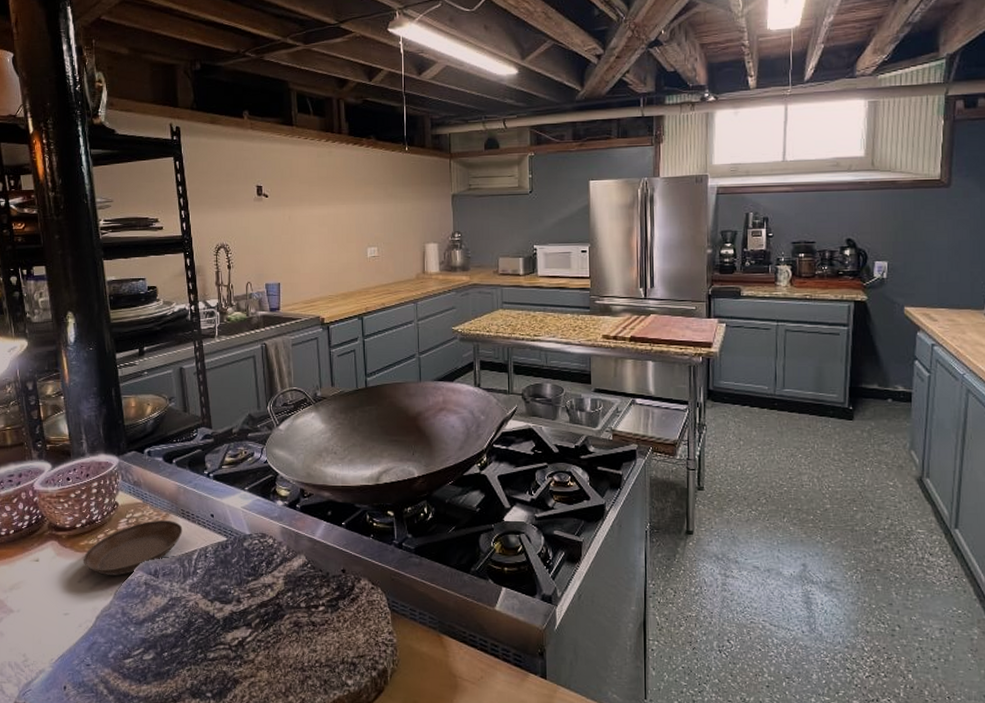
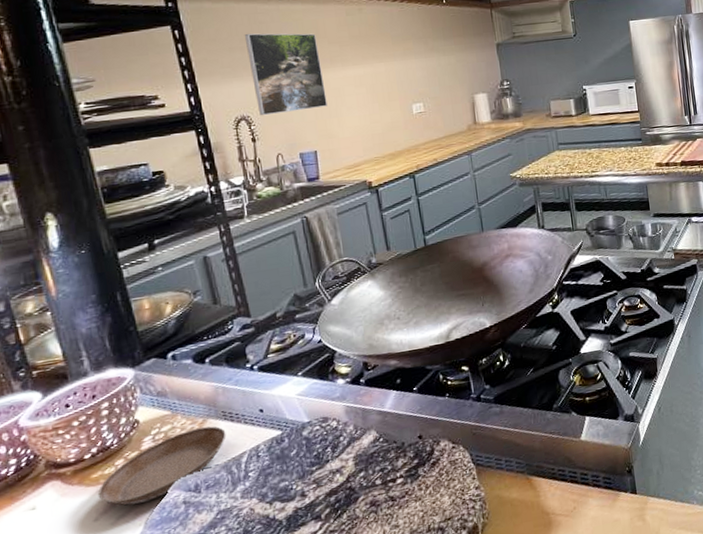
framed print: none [230,169,293,246] -> present [244,33,327,116]

